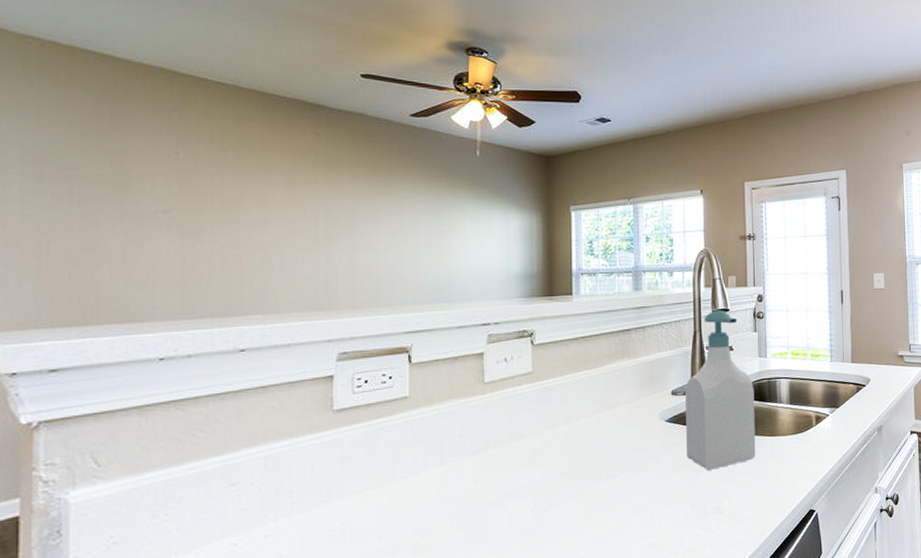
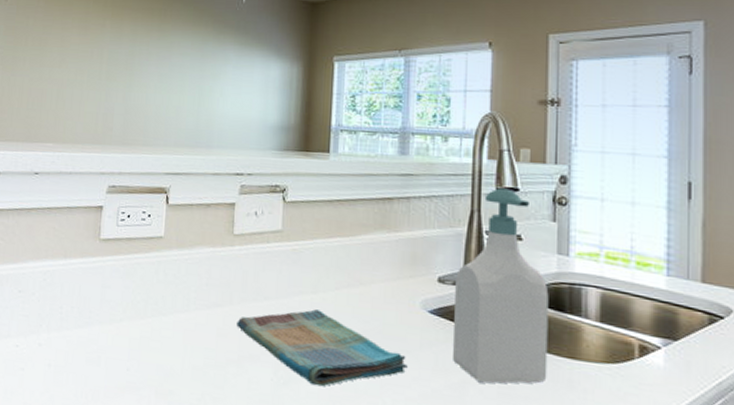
dish towel: none [494,438,651,506] -> present [236,309,408,387]

